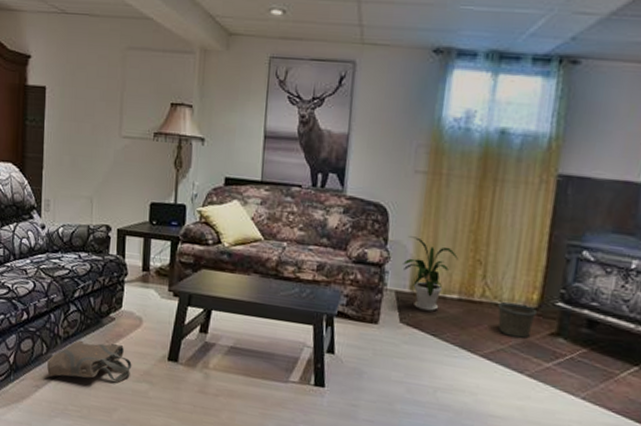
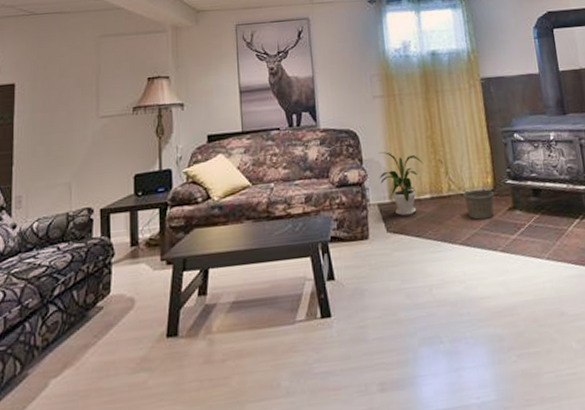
tote bag: present [47,340,132,382] -> none [22,336,126,401]

